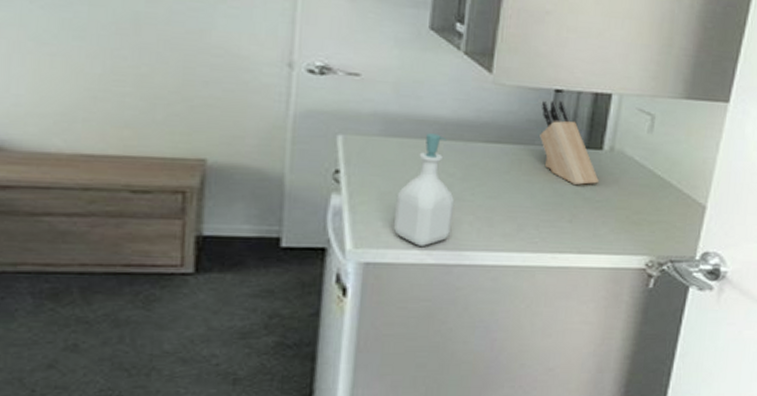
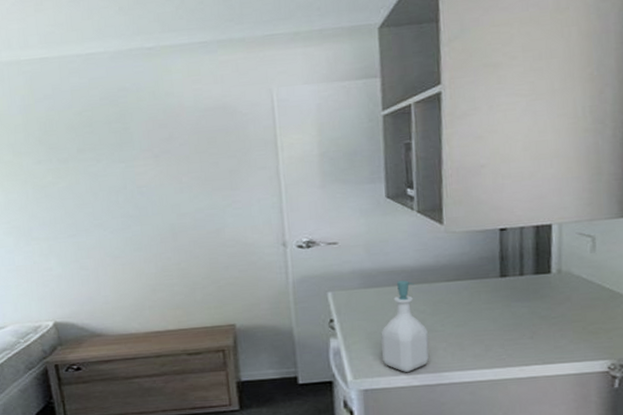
knife block: present [539,100,599,185] -> none [489,236,552,306]

